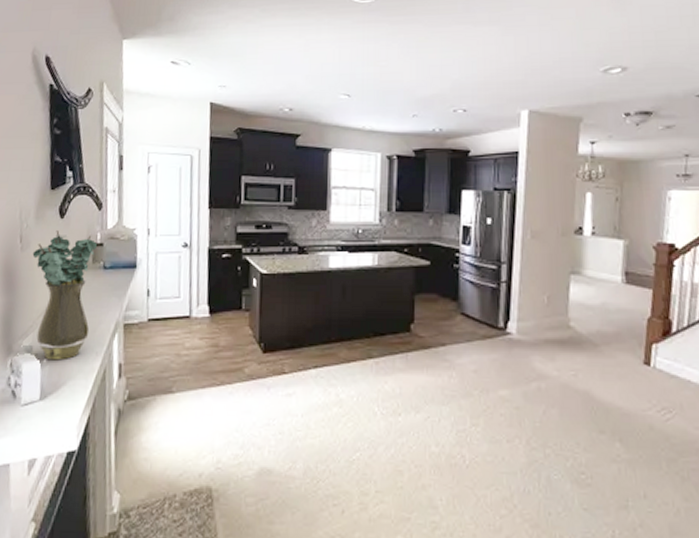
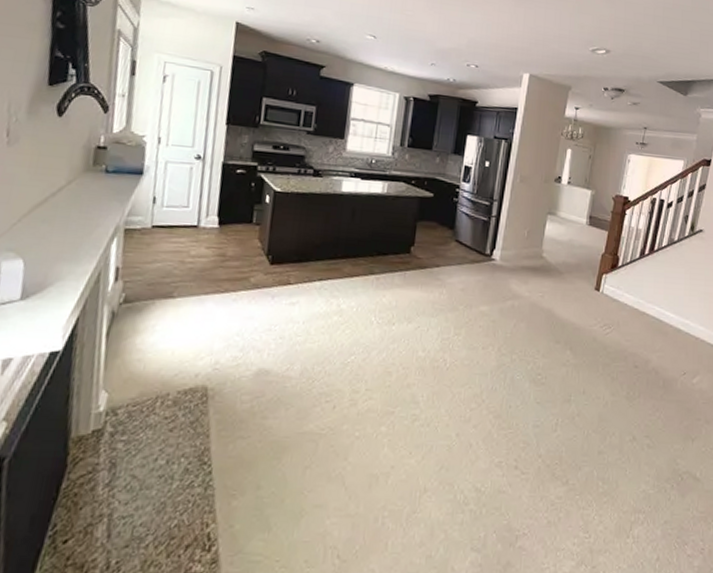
vase: present [32,230,97,361] -> none [20,128,100,261]

